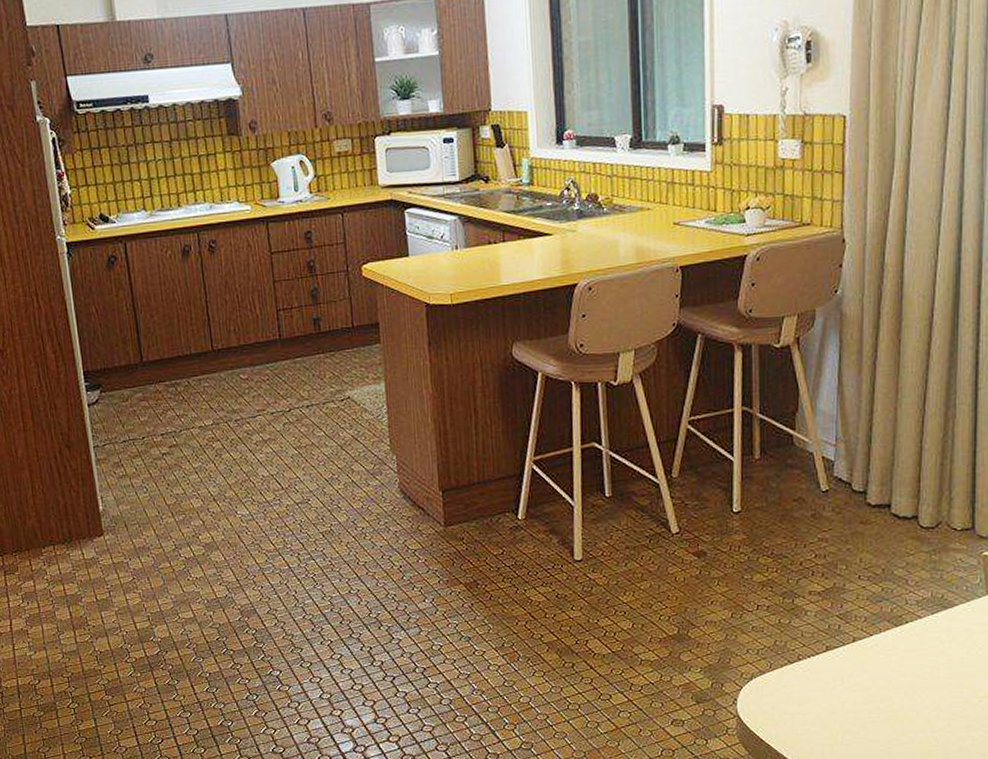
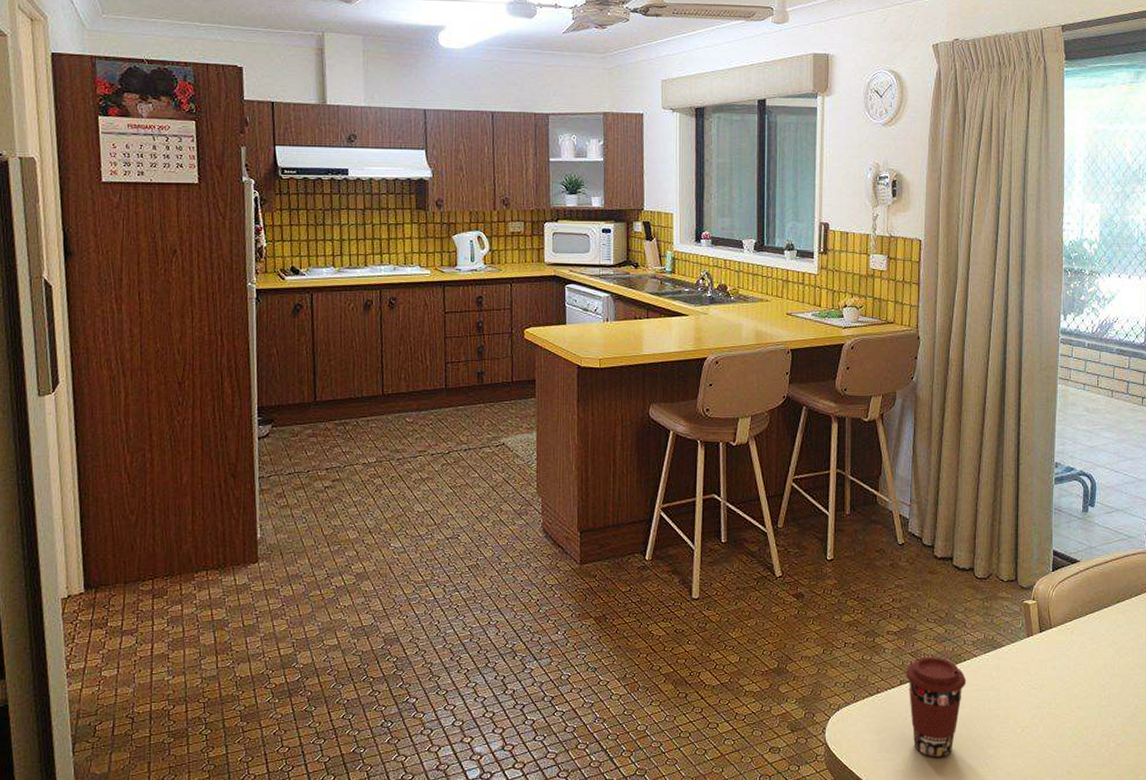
coffee cup: none [832,618,910,731] -> present [905,656,967,757]

